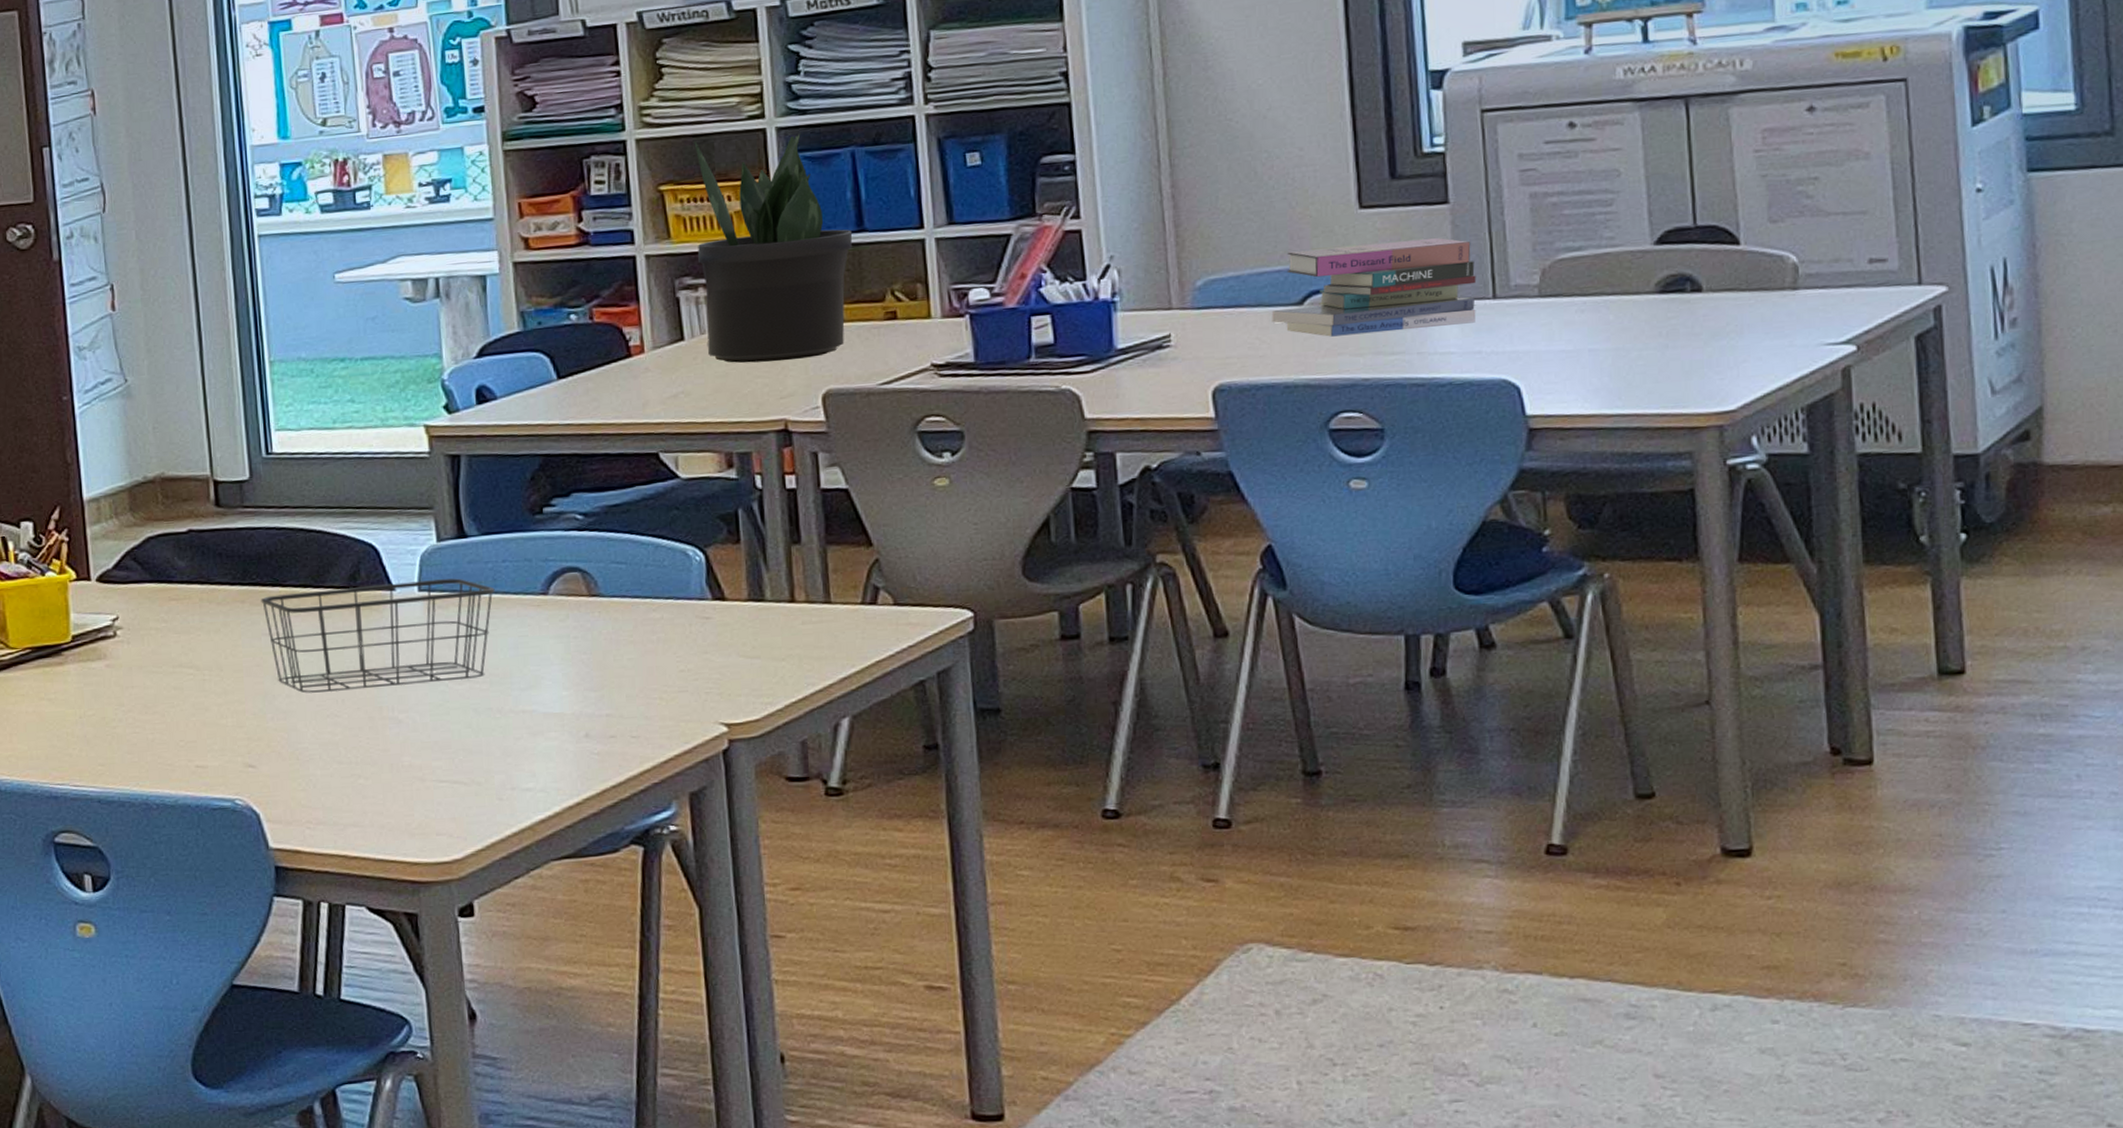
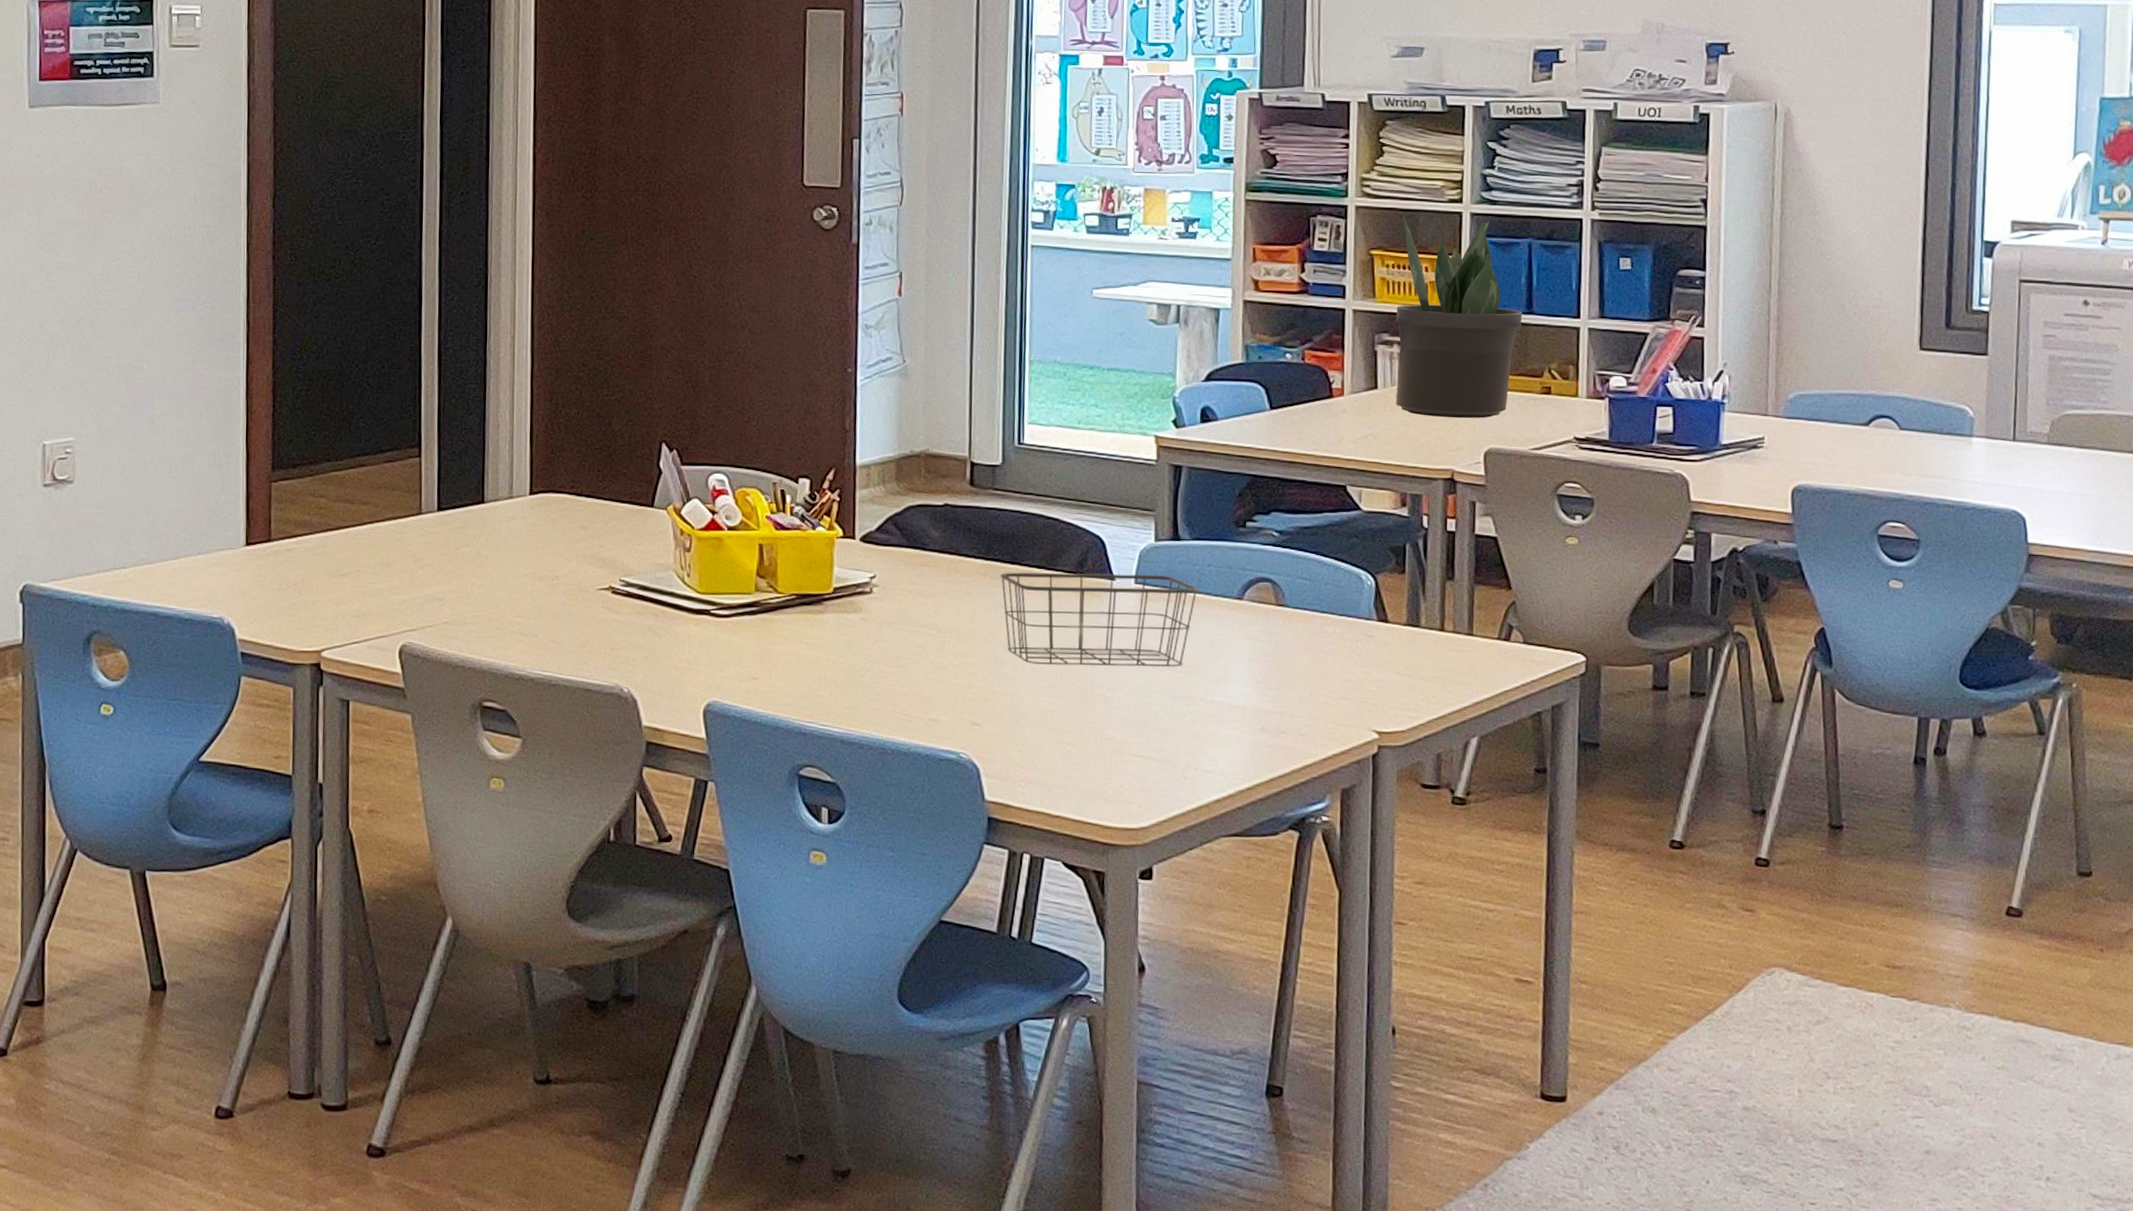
books: present [1271,237,1477,337] -> none [1843,379,2002,459]

